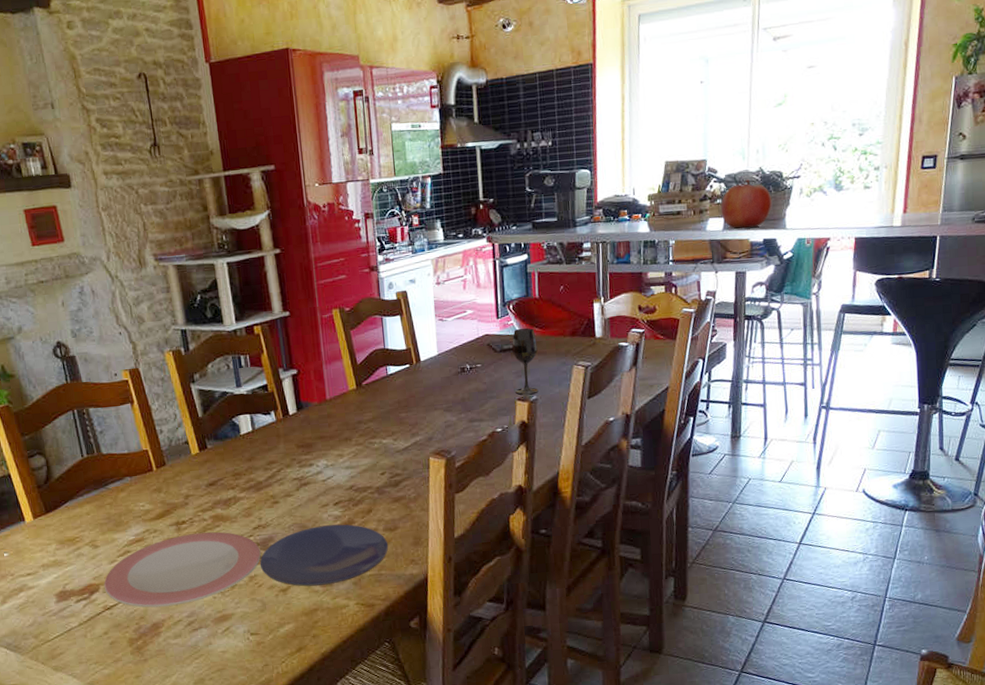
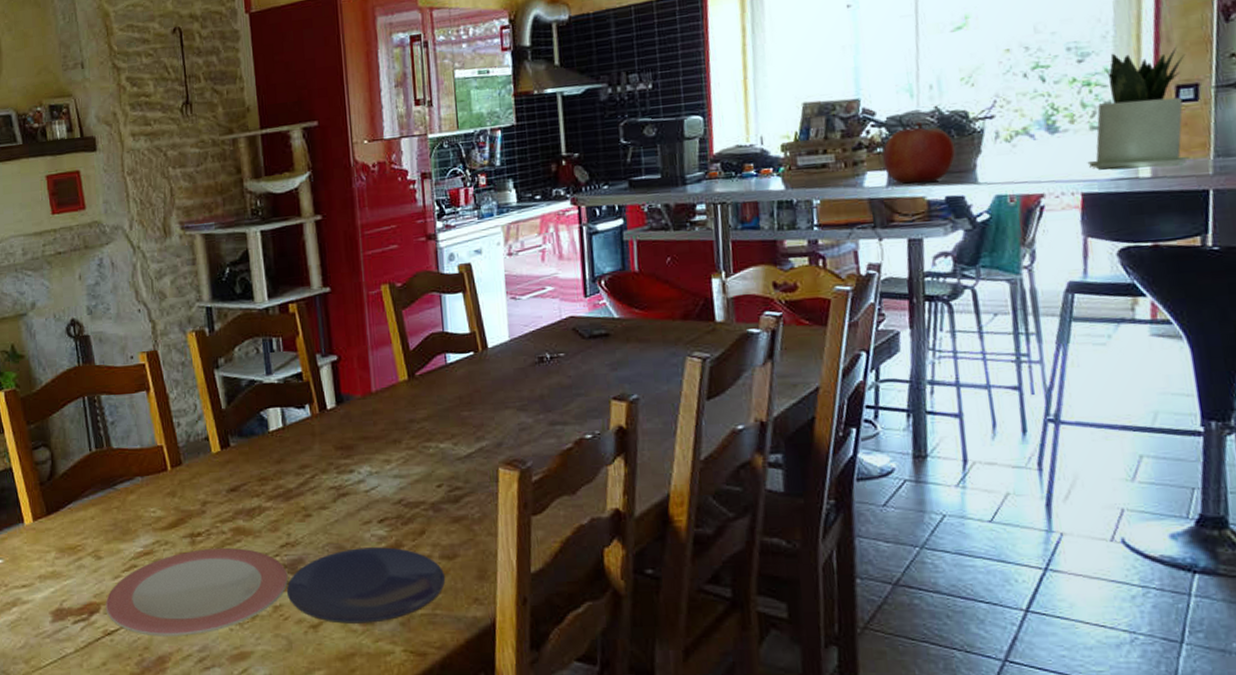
wine glass: present [512,327,539,396] -> none [604,308,640,394]
planter: none [860,126,930,220] -> present [1087,47,1189,170]

